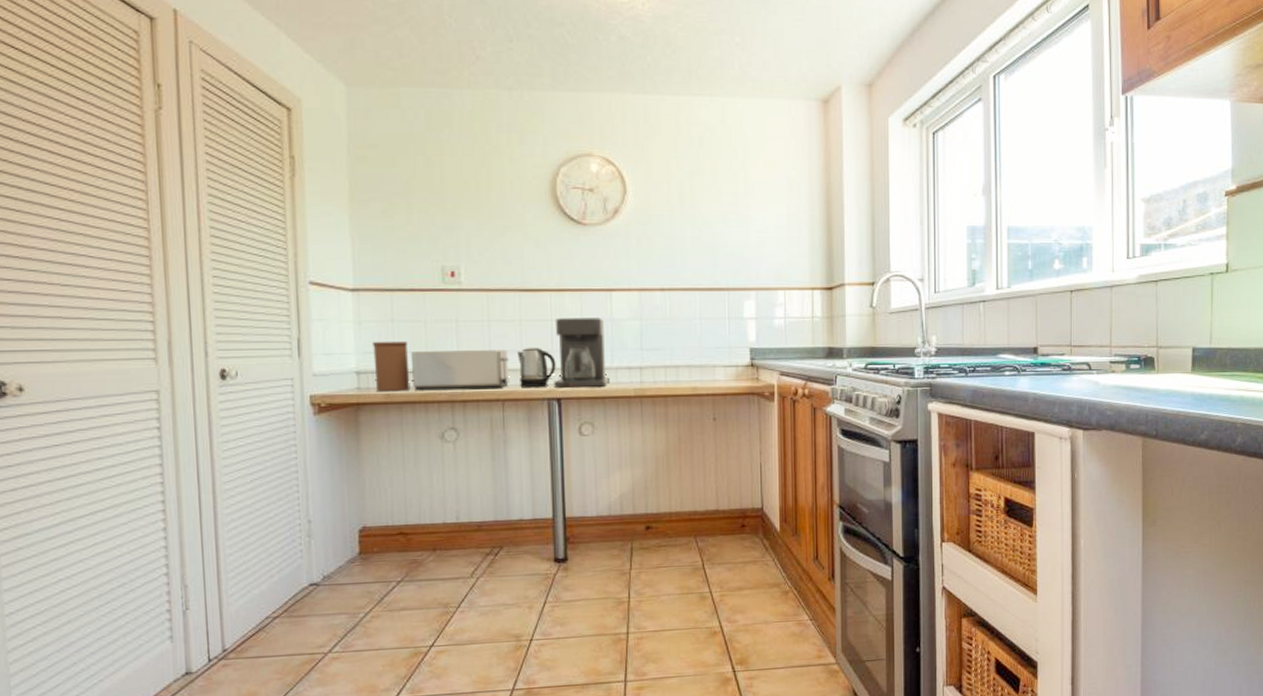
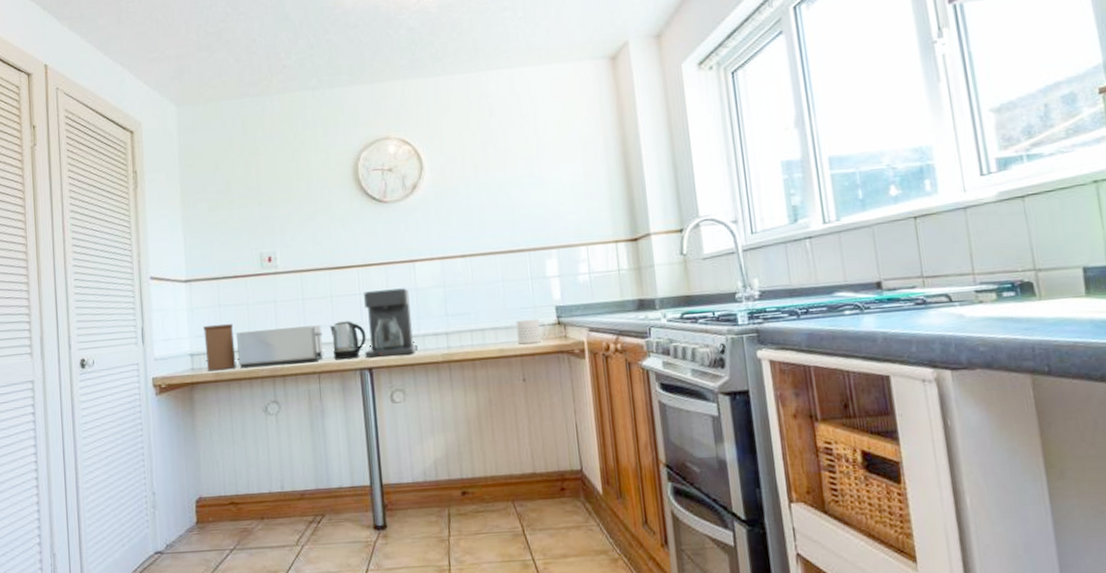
mug: none [710,359,741,384] -> present [515,318,548,345]

